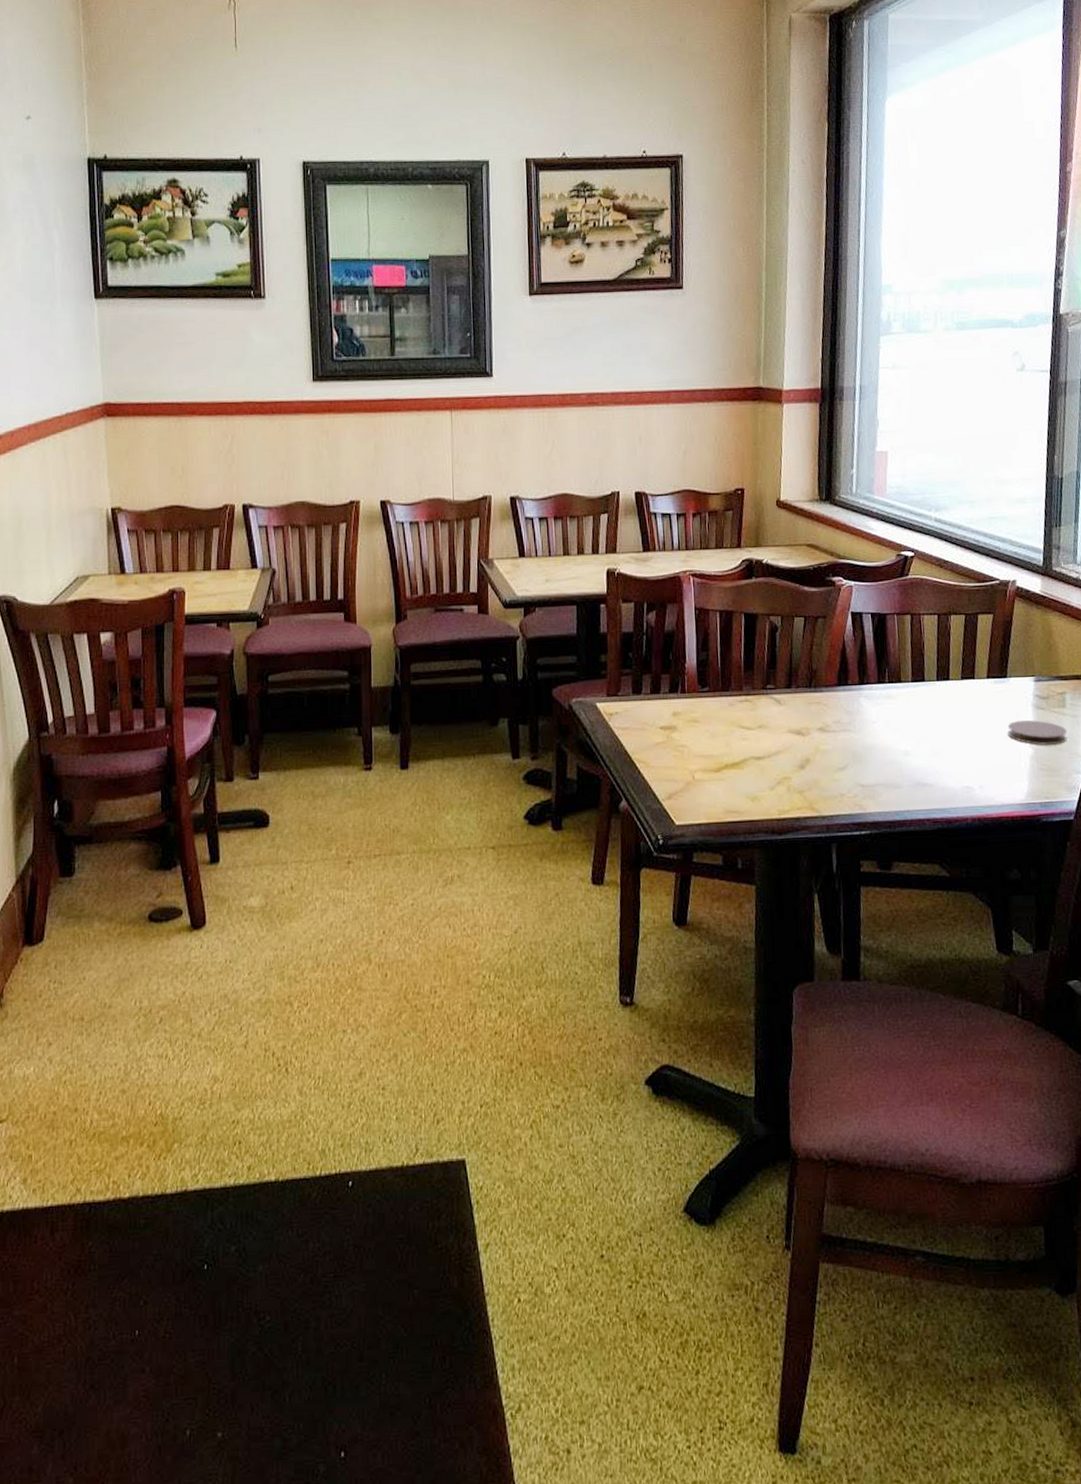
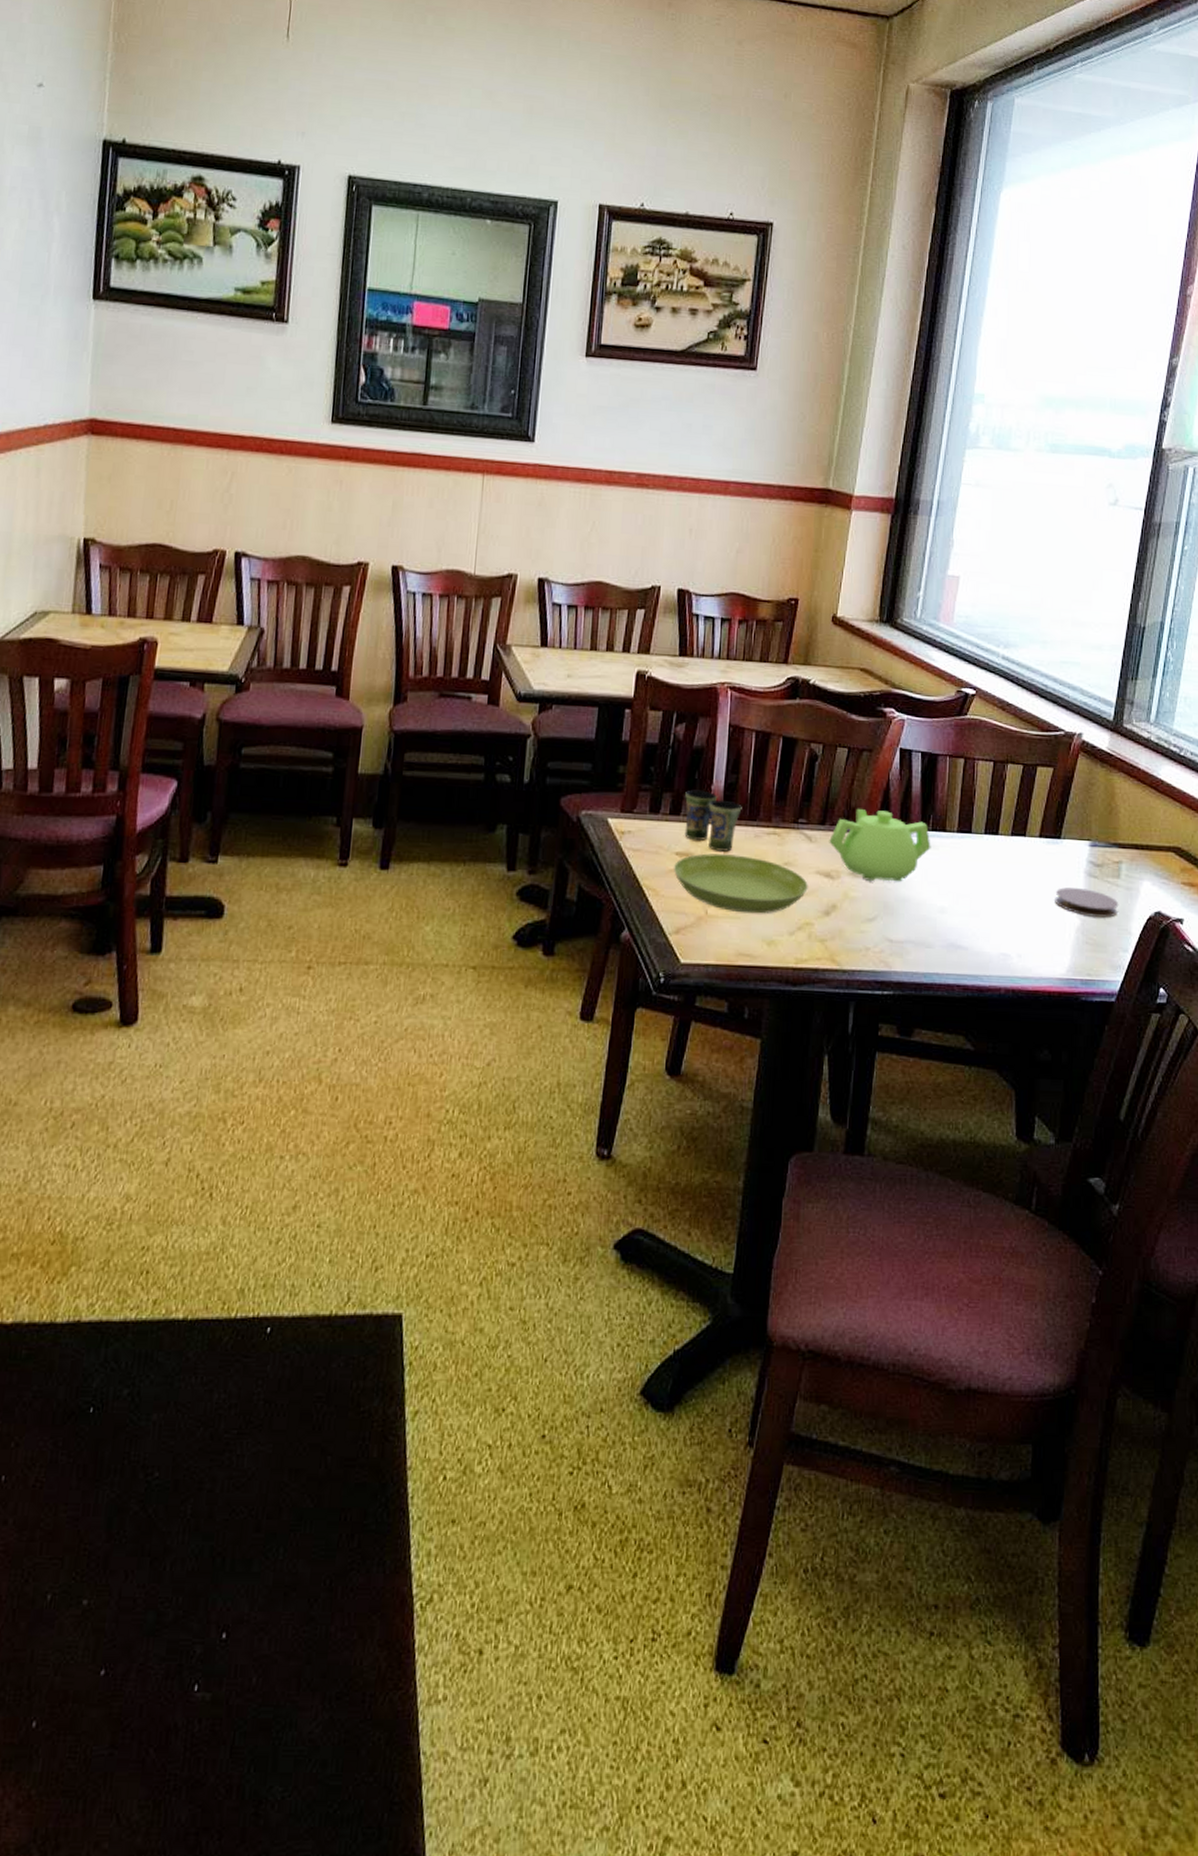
saucer: none [659,723,782,775] -> present [673,853,808,914]
cup: none [662,669,715,722] -> present [684,789,742,852]
teapot: none [796,669,890,734] -> present [829,808,931,881]

